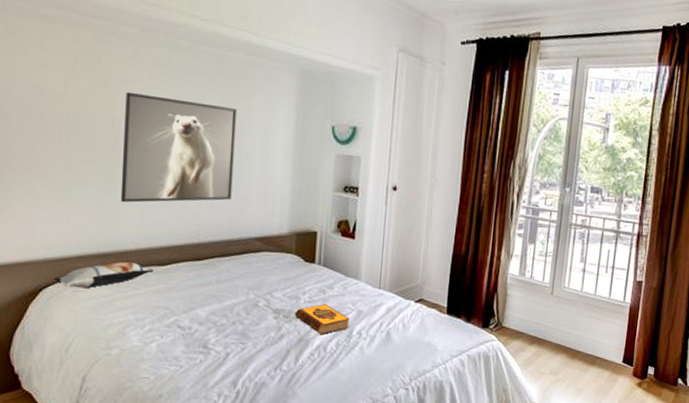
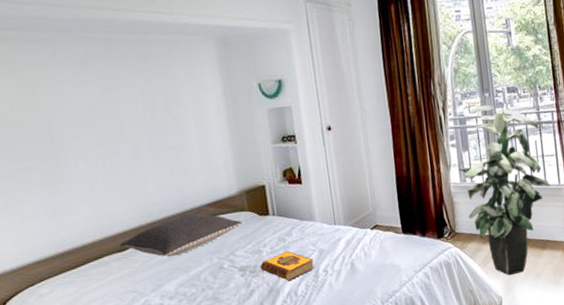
pillow: present [53,262,154,289] -> none [15,255,115,294]
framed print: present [120,91,237,203] -> none [52,86,177,200]
pillow: none [160,244,287,283] -> present [119,213,243,257]
indoor plant: none [519,199,616,385] -> present [458,105,550,276]

